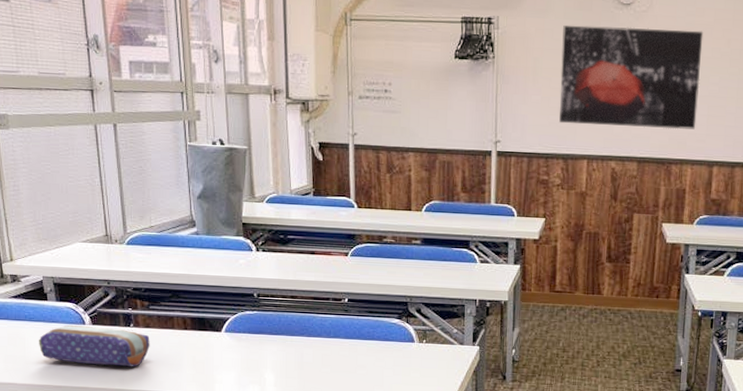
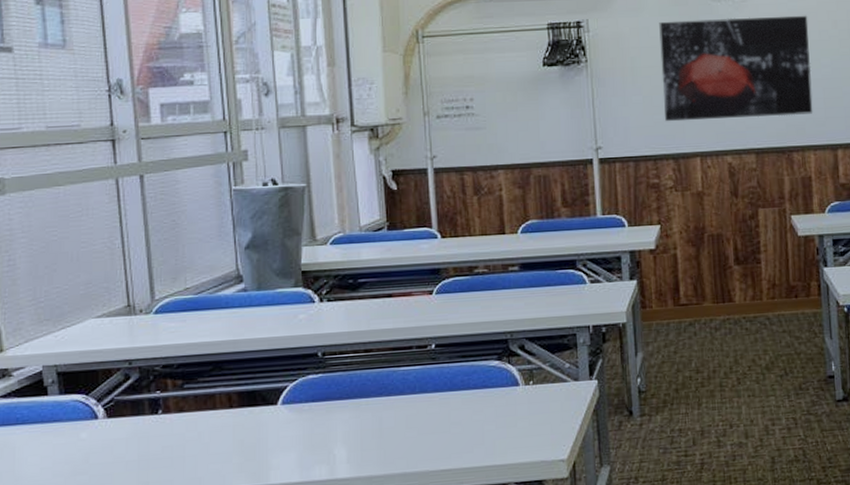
pencil case: present [39,324,150,367] -> none [34,418,184,470]

